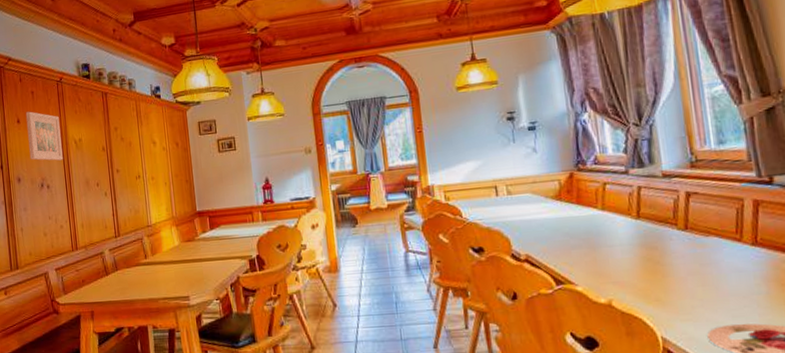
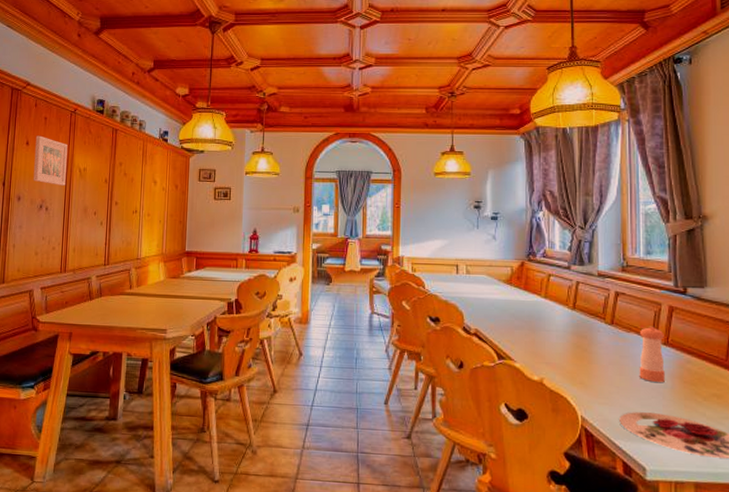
pepper shaker: none [721,225,758,289] -> present [639,326,665,382]

